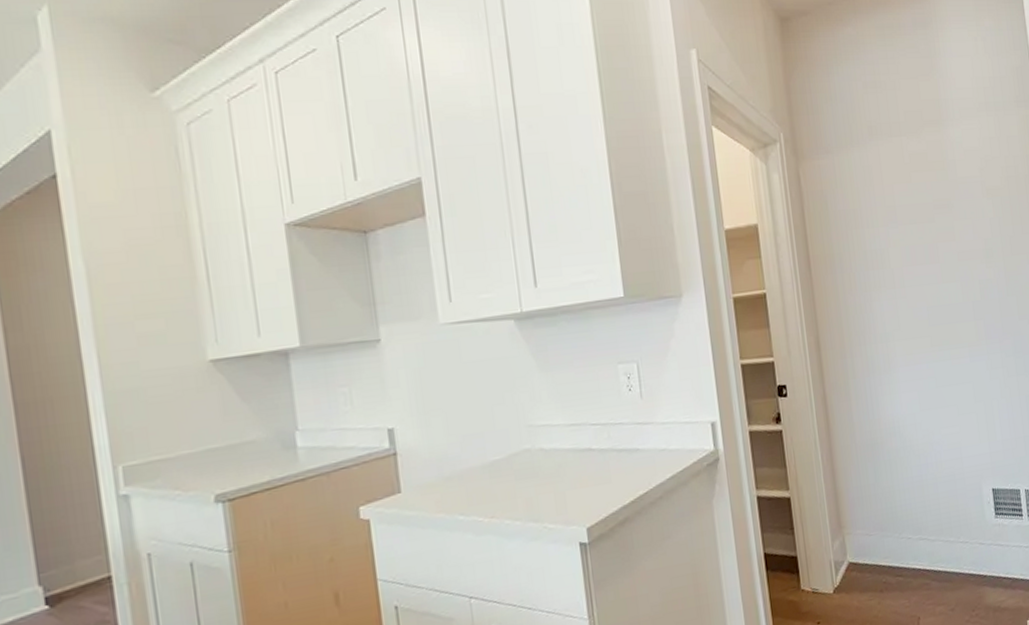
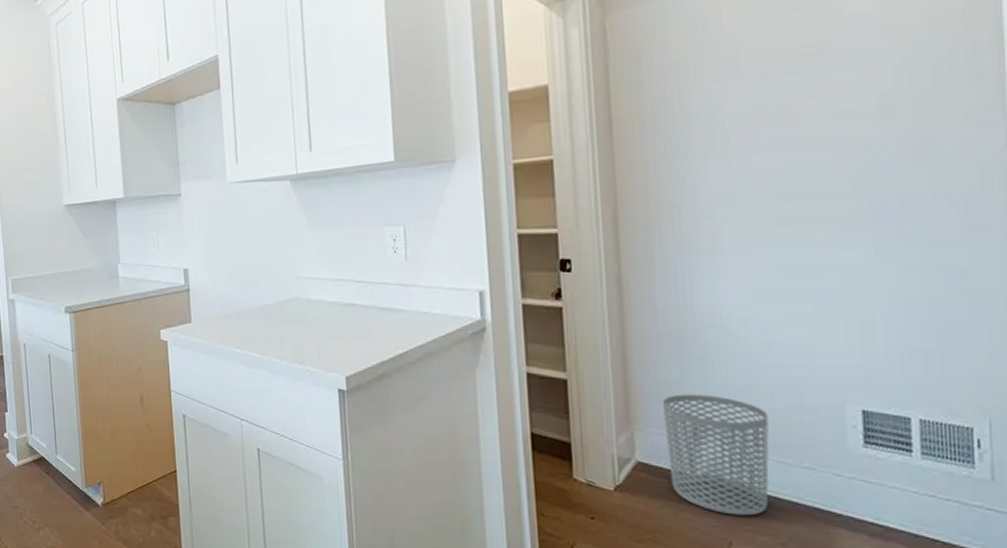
waste bin: none [864,493,941,594] -> present [663,394,769,516]

